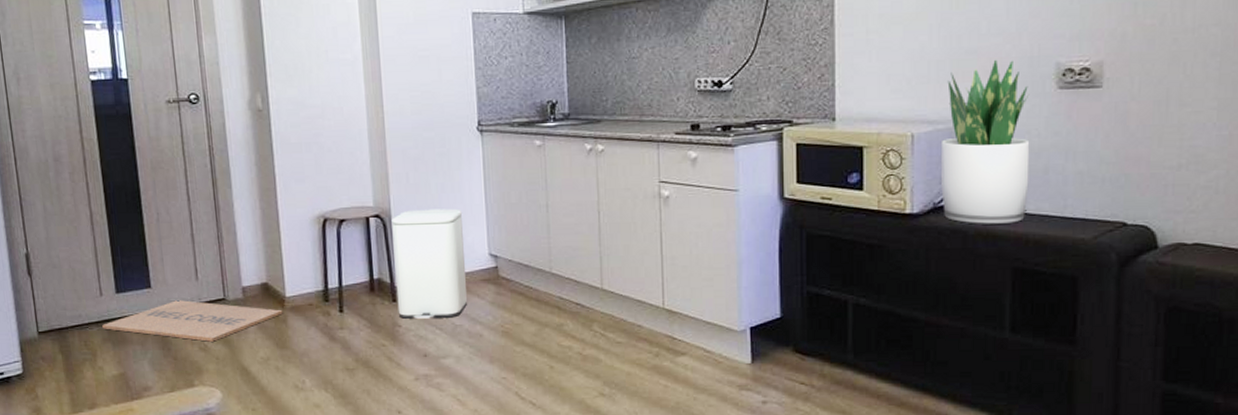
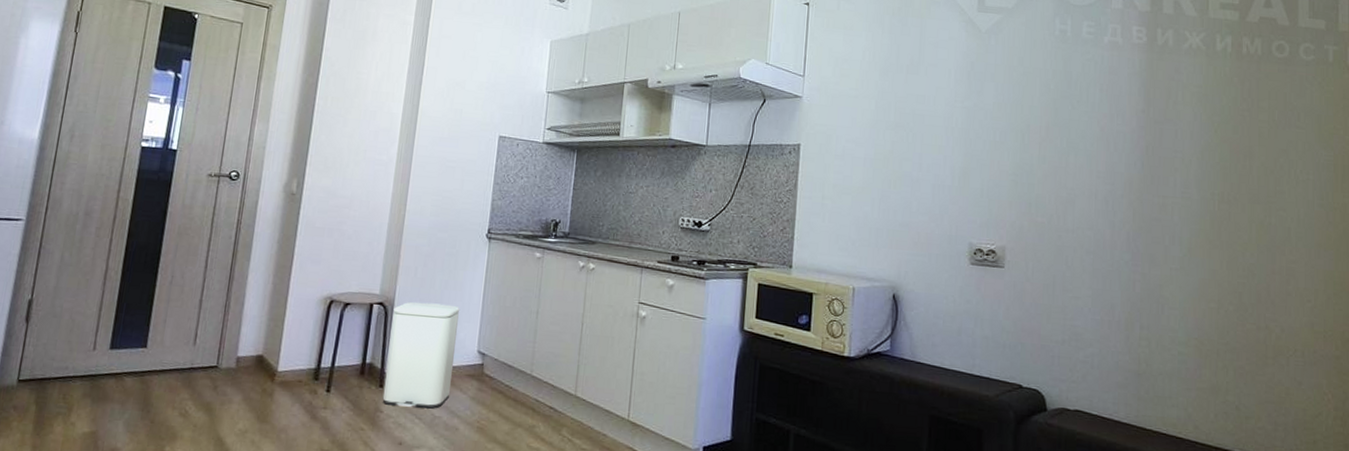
doormat: present [102,300,283,342] -> none [86,363,272,409]
planter: present [940,59,1030,224] -> none [874,233,948,376]

